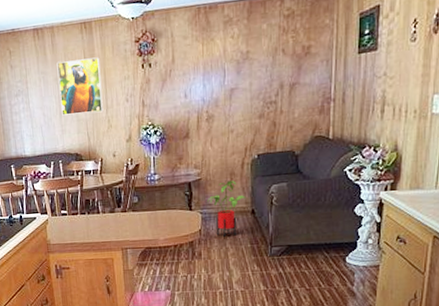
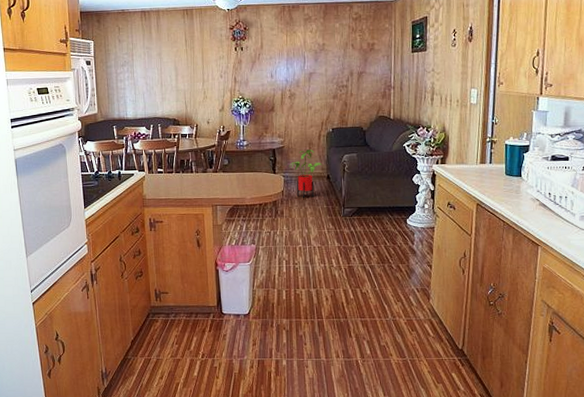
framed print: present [57,57,104,116] -> none [160,39,200,86]

